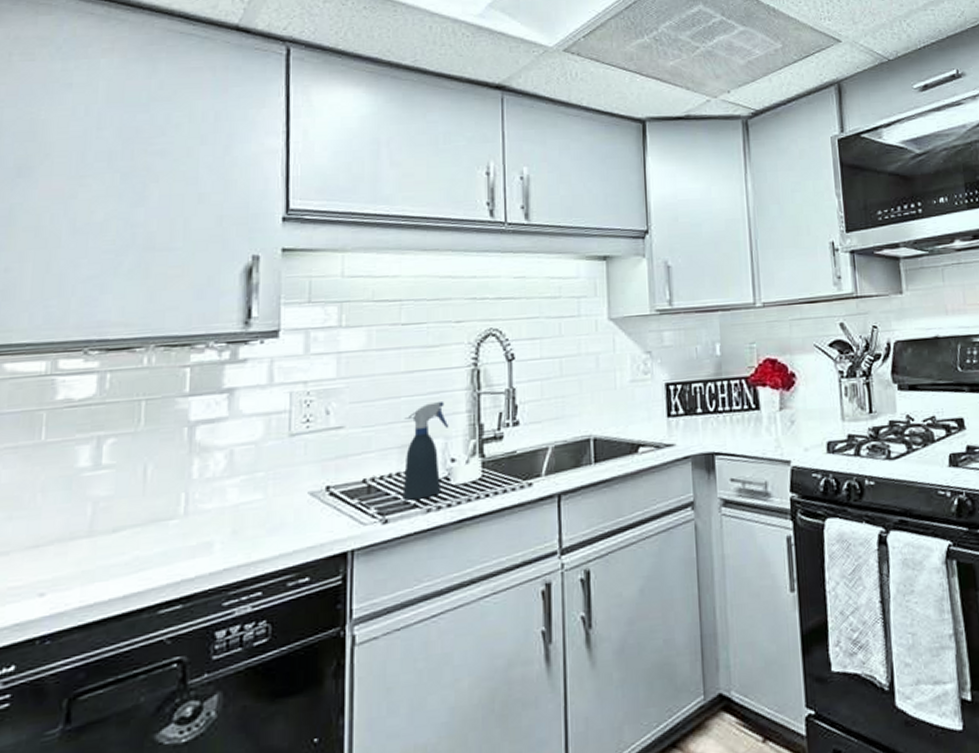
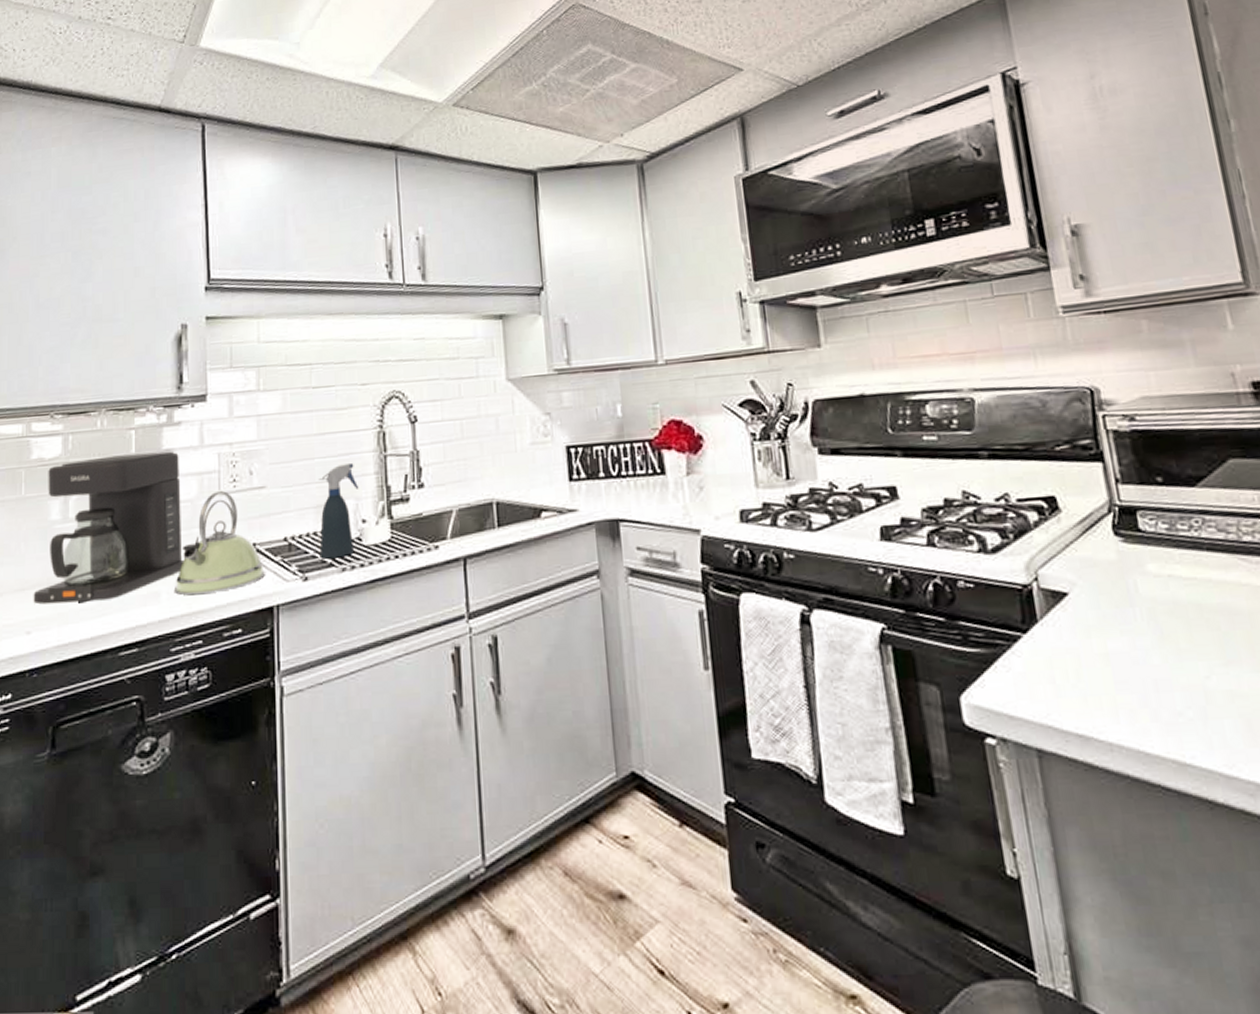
coffee maker: none [49,390,244,563] -> present [33,451,184,605]
kettle: none [231,432,339,544] -> present [175,491,265,595]

